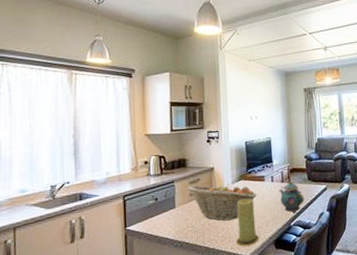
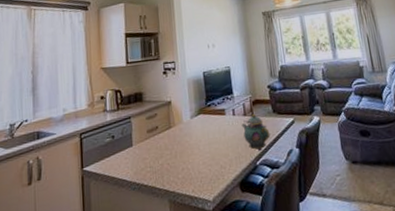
fruit basket: present [187,183,257,221] -> none [145,117,218,160]
candle: present [235,198,259,247] -> none [197,134,222,189]

